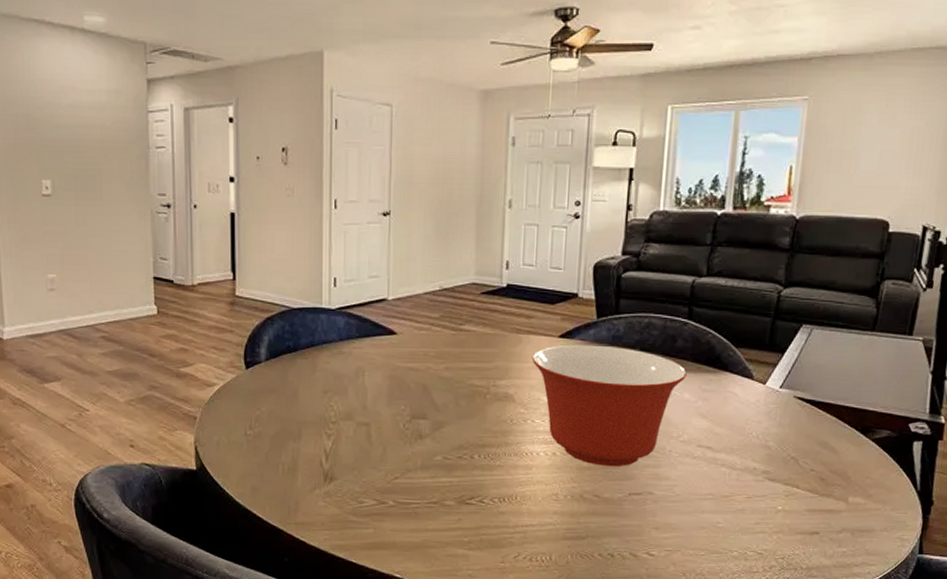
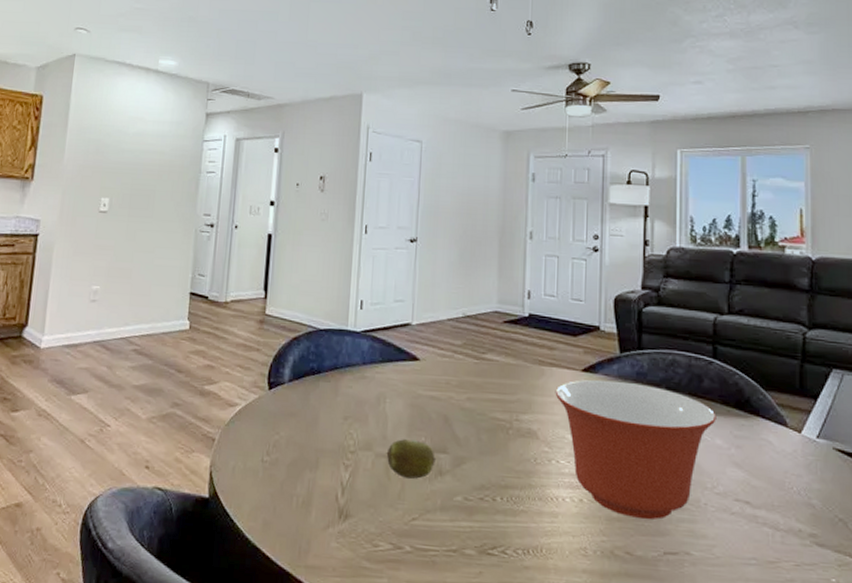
fruit: none [367,408,416,443] -> present [386,439,437,479]

